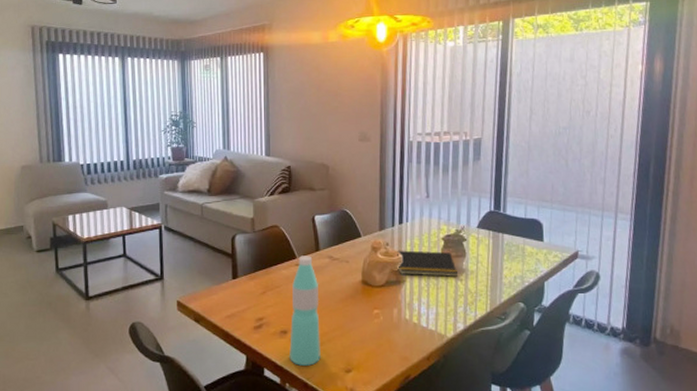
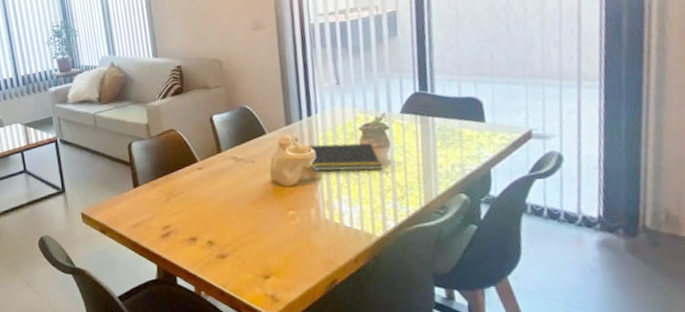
water bottle: present [289,256,321,366] -> none [196,158,235,273]

